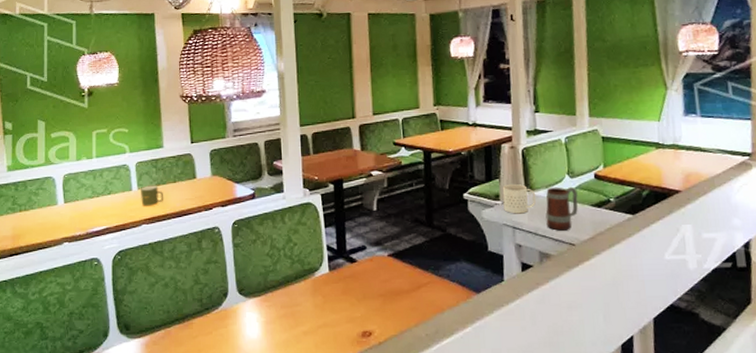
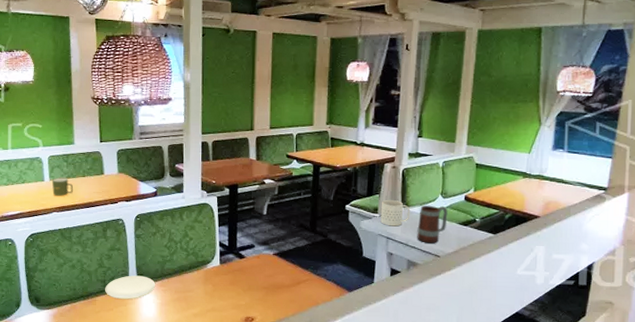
plate: none [202,290,258,321] -> present [105,275,155,300]

